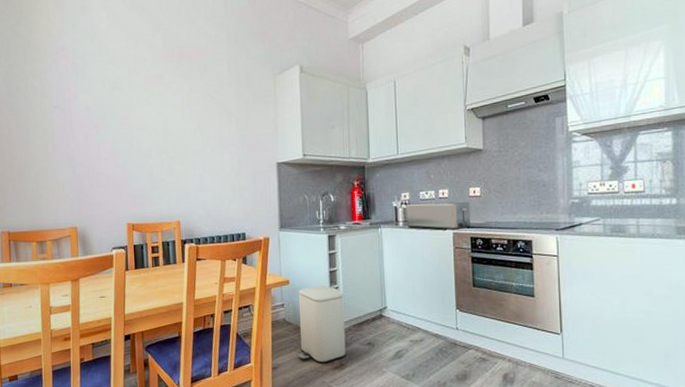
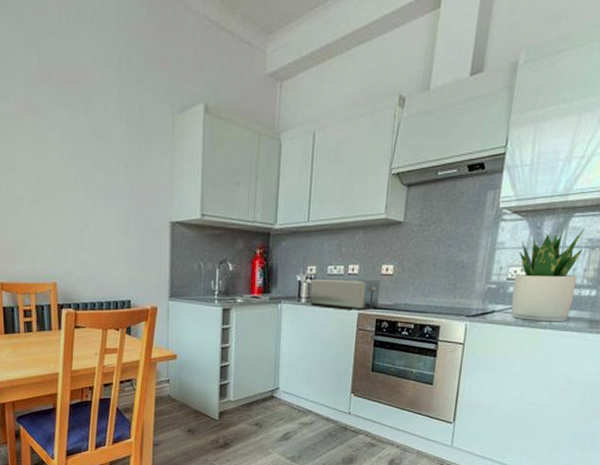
pedal bin: present [296,285,346,363] -> none [179,361,235,442]
planter: none [595,144,656,231] -> present [511,229,584,322]

